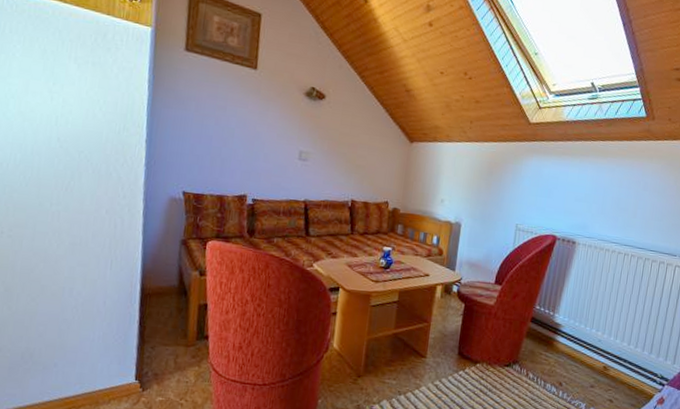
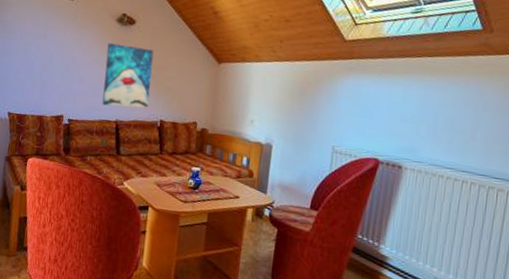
wall art: none [289,118,345,188] -> present [102,43,154,109]

